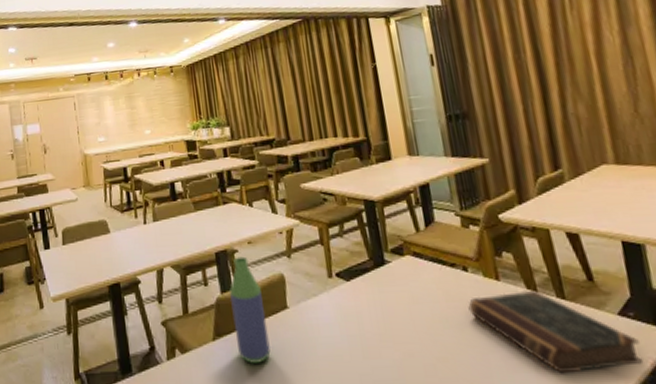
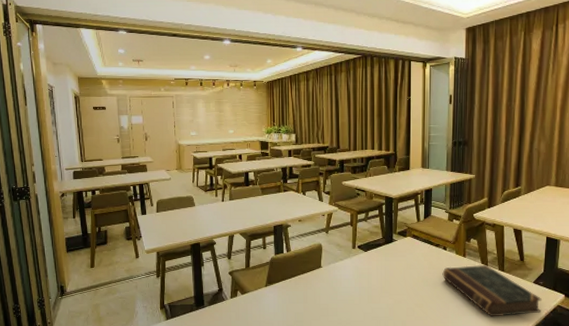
bottle: present [229,256,271,363] -> none [280,230,305,303]

